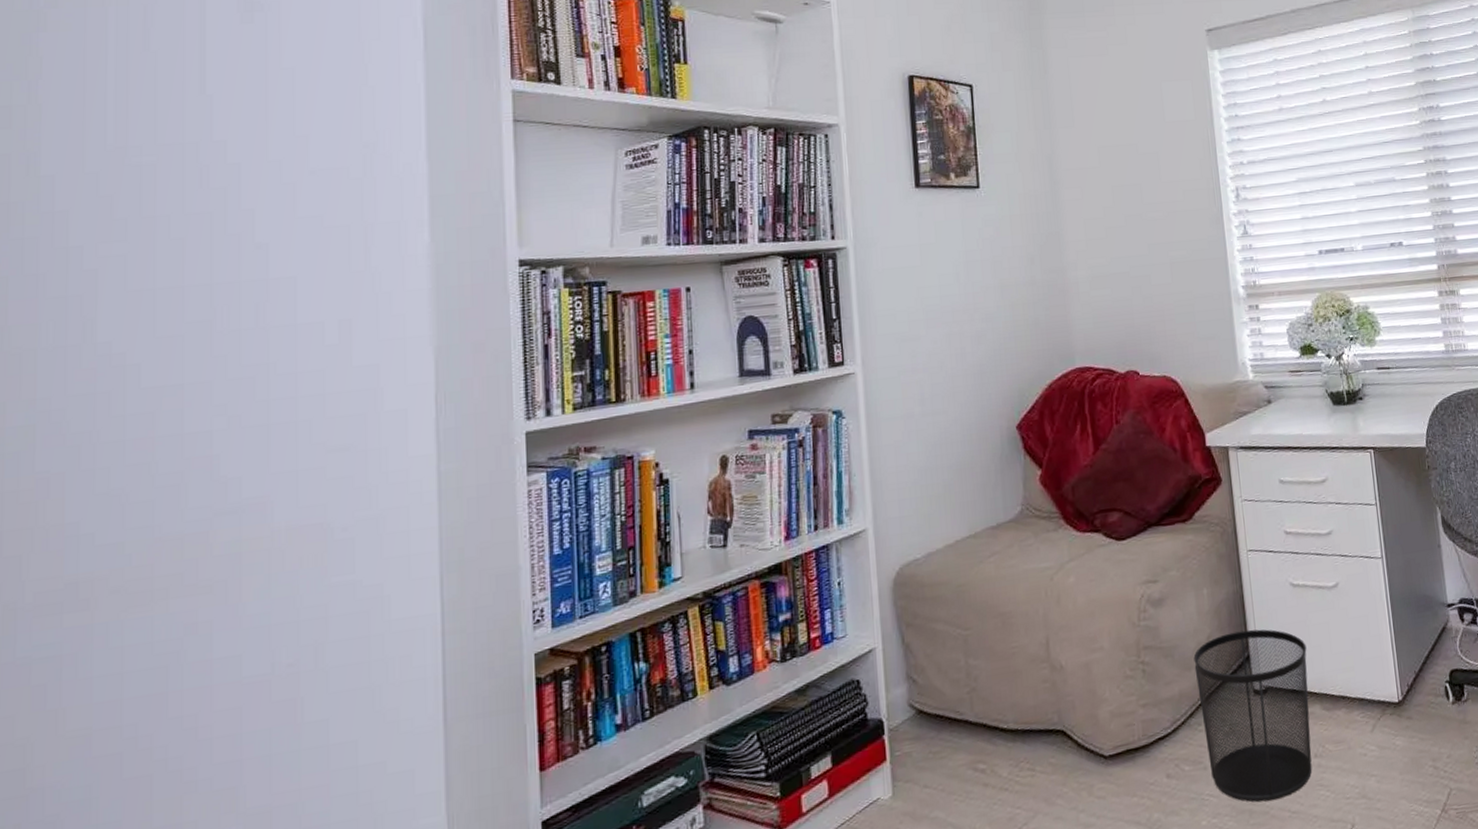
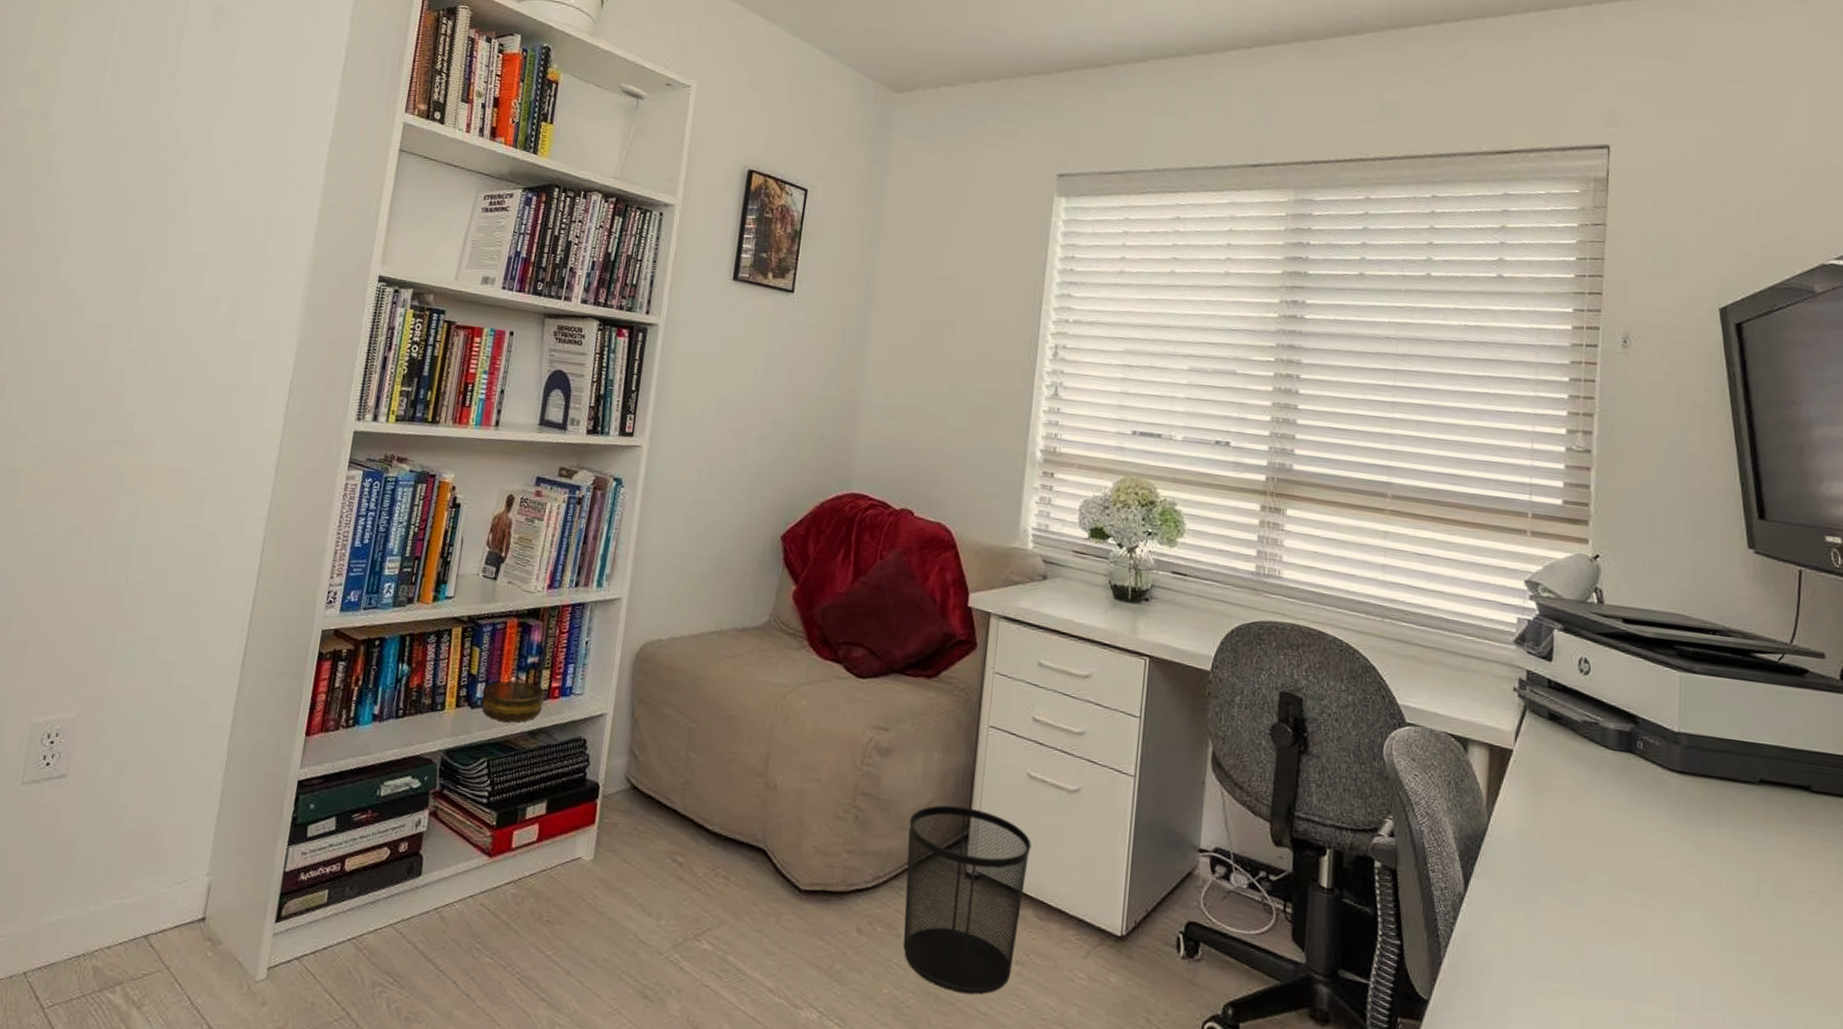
decorative box: none [735,641,806,690] -> present [481,681,546,723]

